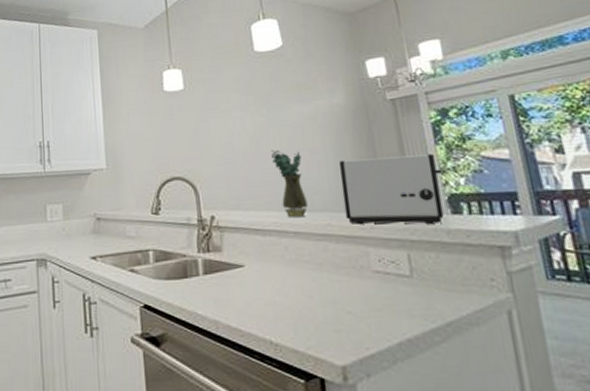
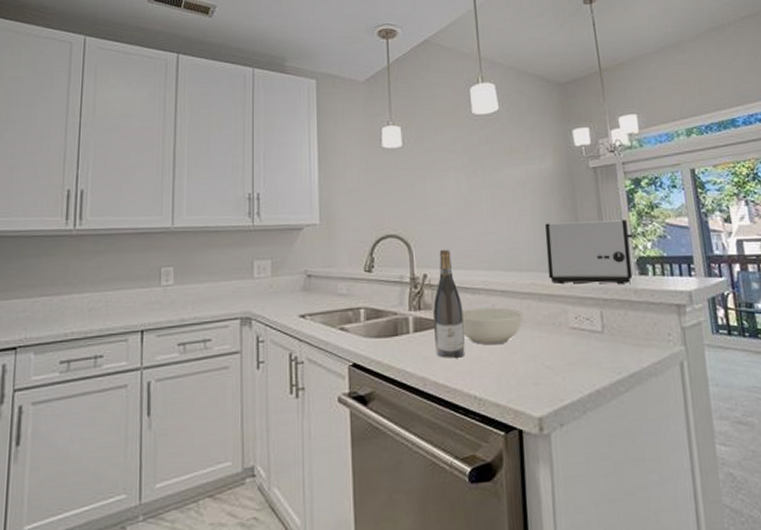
wine bottle: none [222,190,258,302] -> present [432,249,465,359]
bowl: none [252,249,321,289] -> present [461,307,524,346]
vase: present [271,149,308,218] -> none [484,210,515,277]

